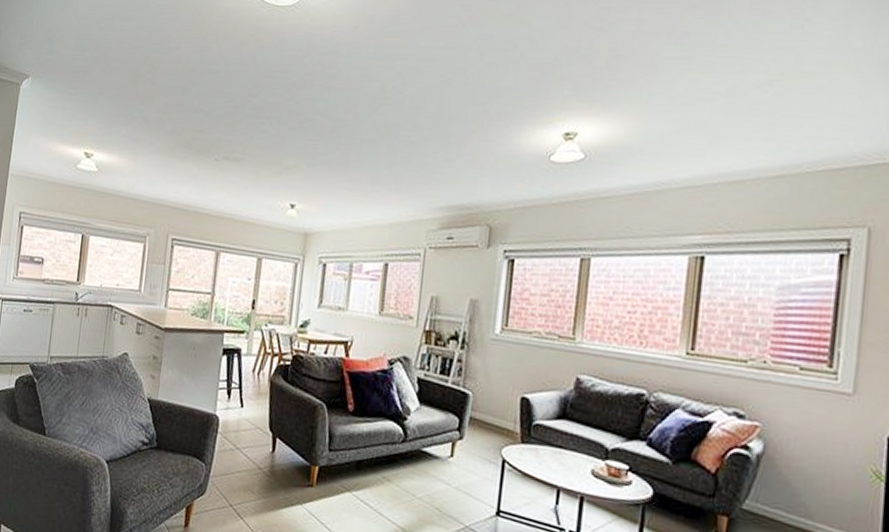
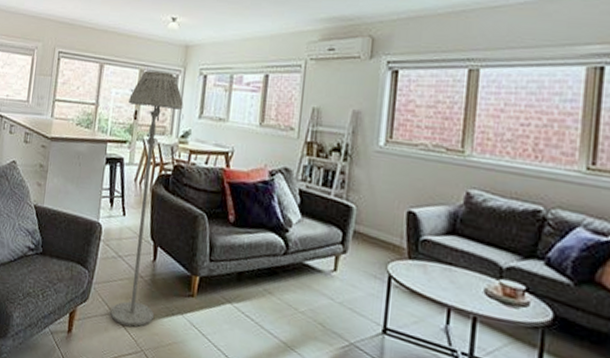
floor lamp: none [228,258,302,519] -> present [110,70,183,327]

